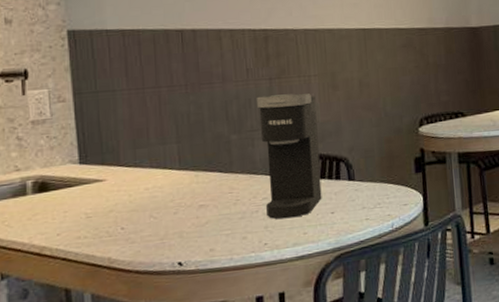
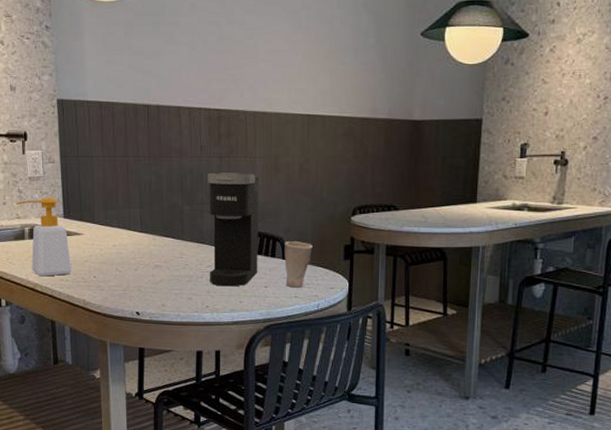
soap bottle: none [13,141,92,237] -> present [15,197,72,277]
cup: none [350,159,381,209] -> present [285,241,313,287]

